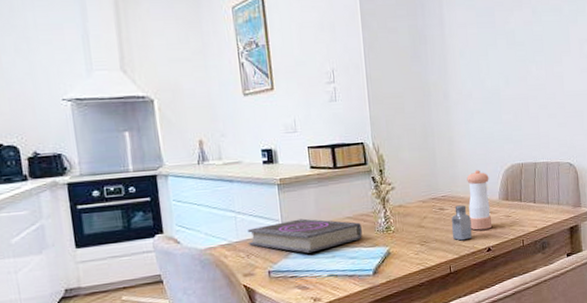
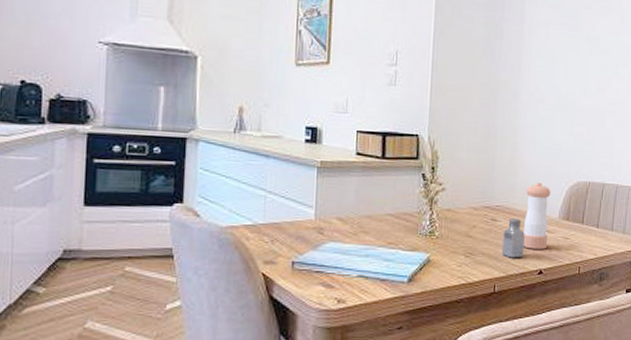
book: present [247,218,363,254] -> none [275,208,403,248]

